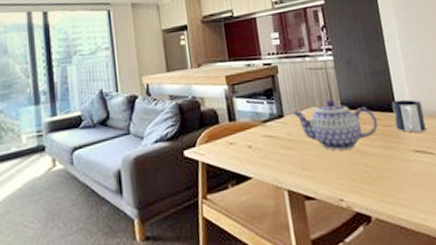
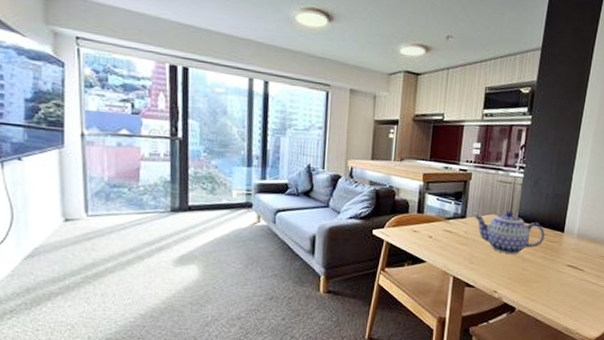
mug: present [391,99,427,133] -> none [559,222,588,251]

